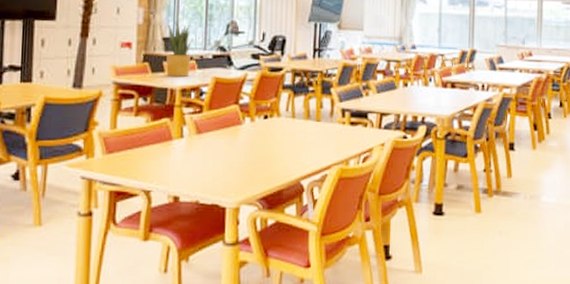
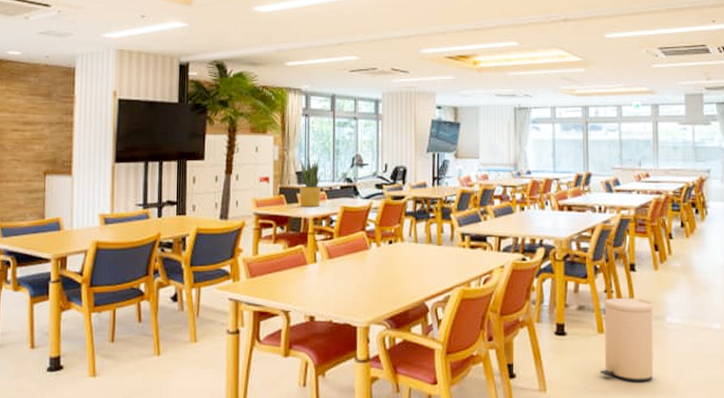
pedal bin: none [475,177,529,261] -> present [600,297,654,381]

